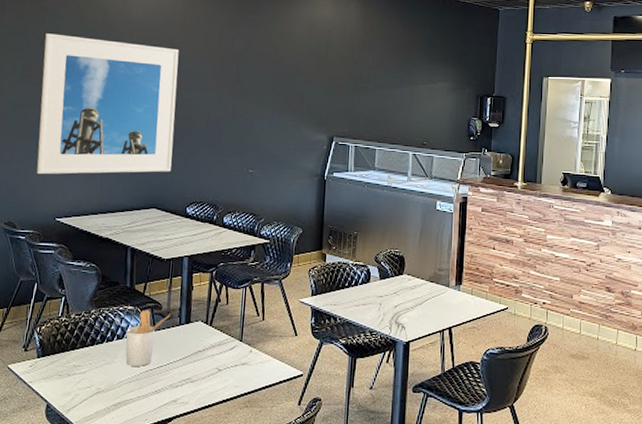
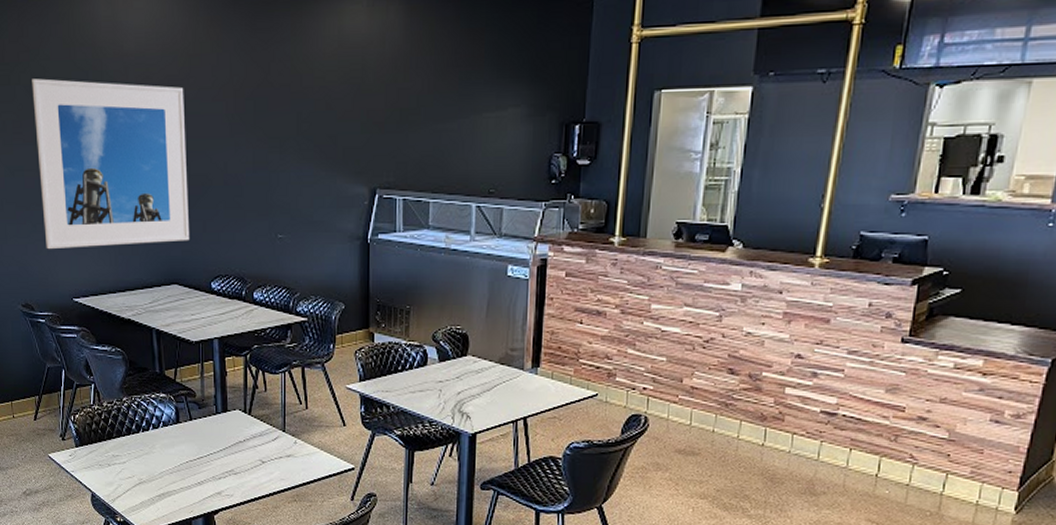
utensil holder: present [125,310,171,366] -> none [161,397,206,457]

